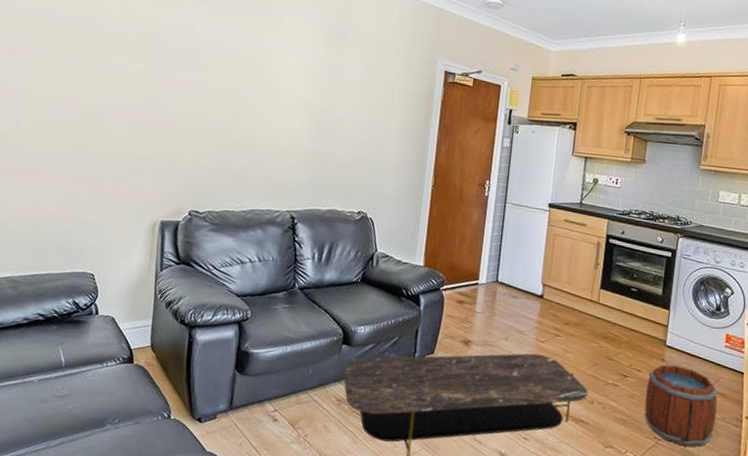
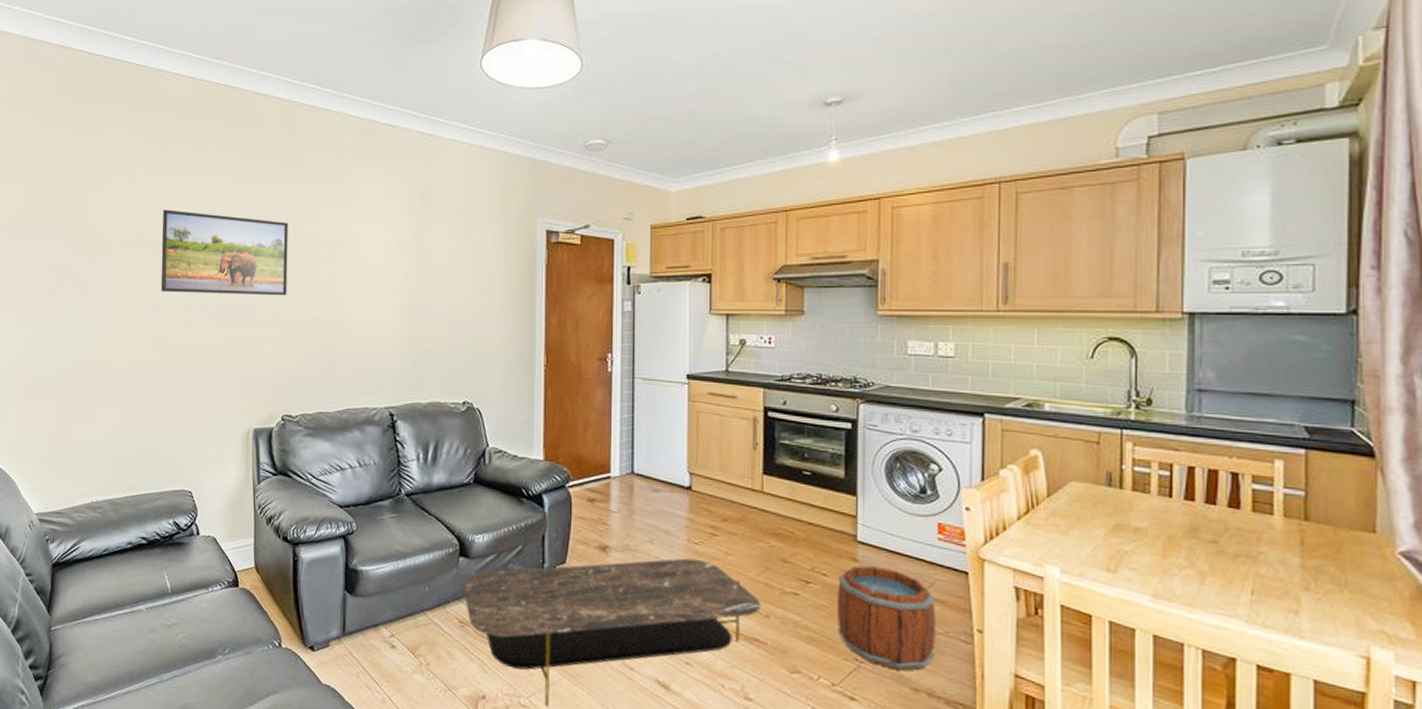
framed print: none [78,9,211,103] -> present [160,209,289,296]

